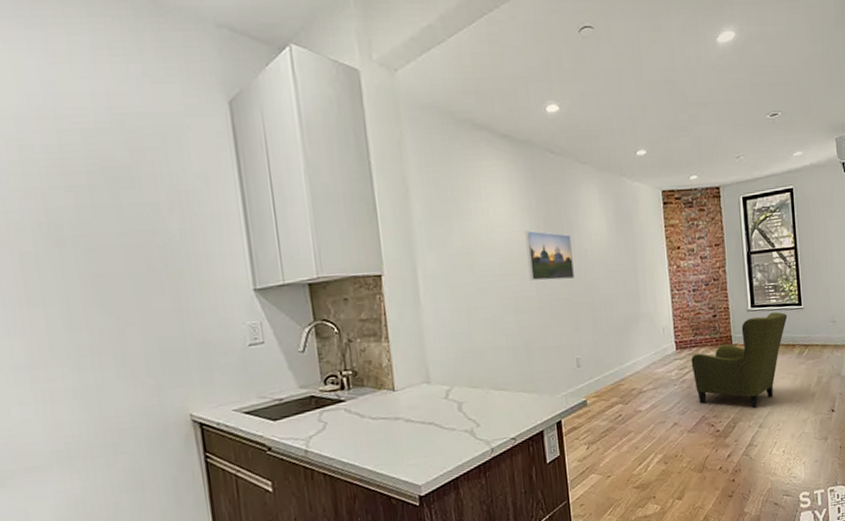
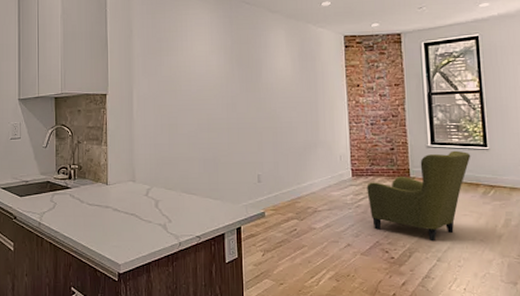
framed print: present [525,230,574,281] -> none [220,65,260,107]

